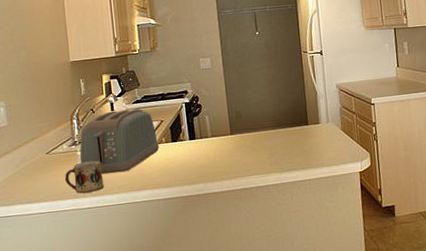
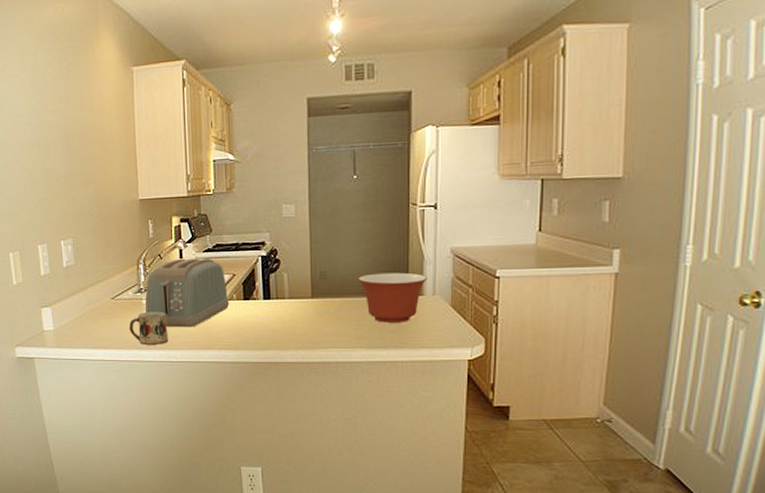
mixing bowl: none [267,106,322,149] -> present [358,272,428,323]

